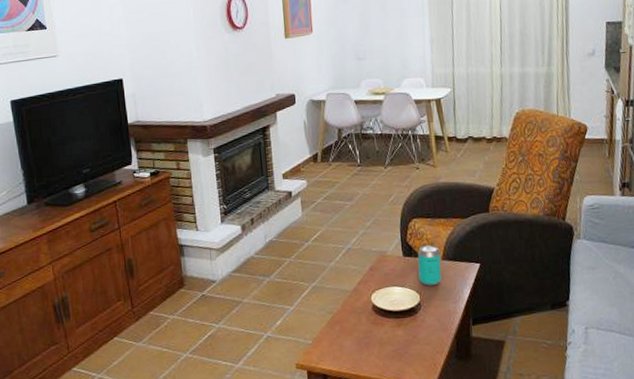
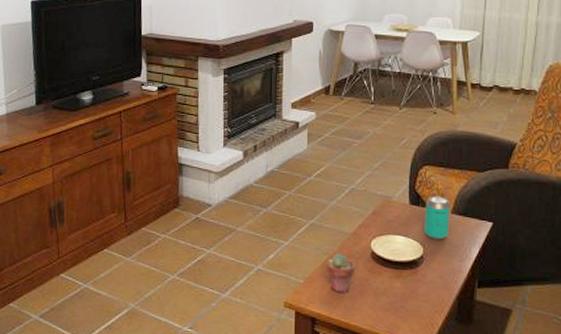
potted succulent: none [332,310,360,348] -> present [327,252,355,293]

